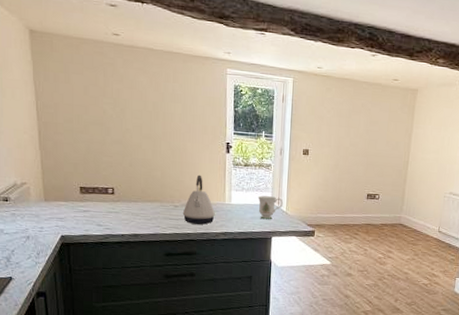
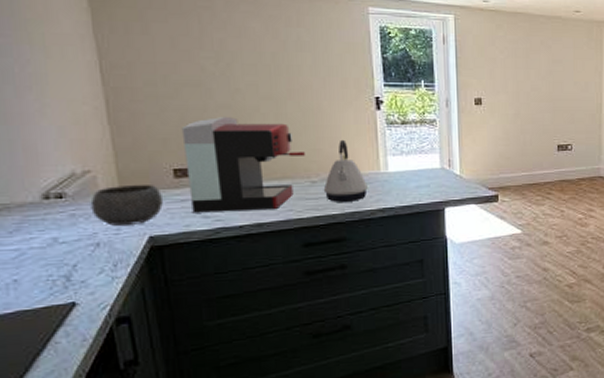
bowl: none [25,195,71,226] -> present [90,184,163,226]
coffee maker: none [87,150,171,224] -> present [181,117,305,213]
mug: present [257,195,283,219] -> none [422,158,455,186]

